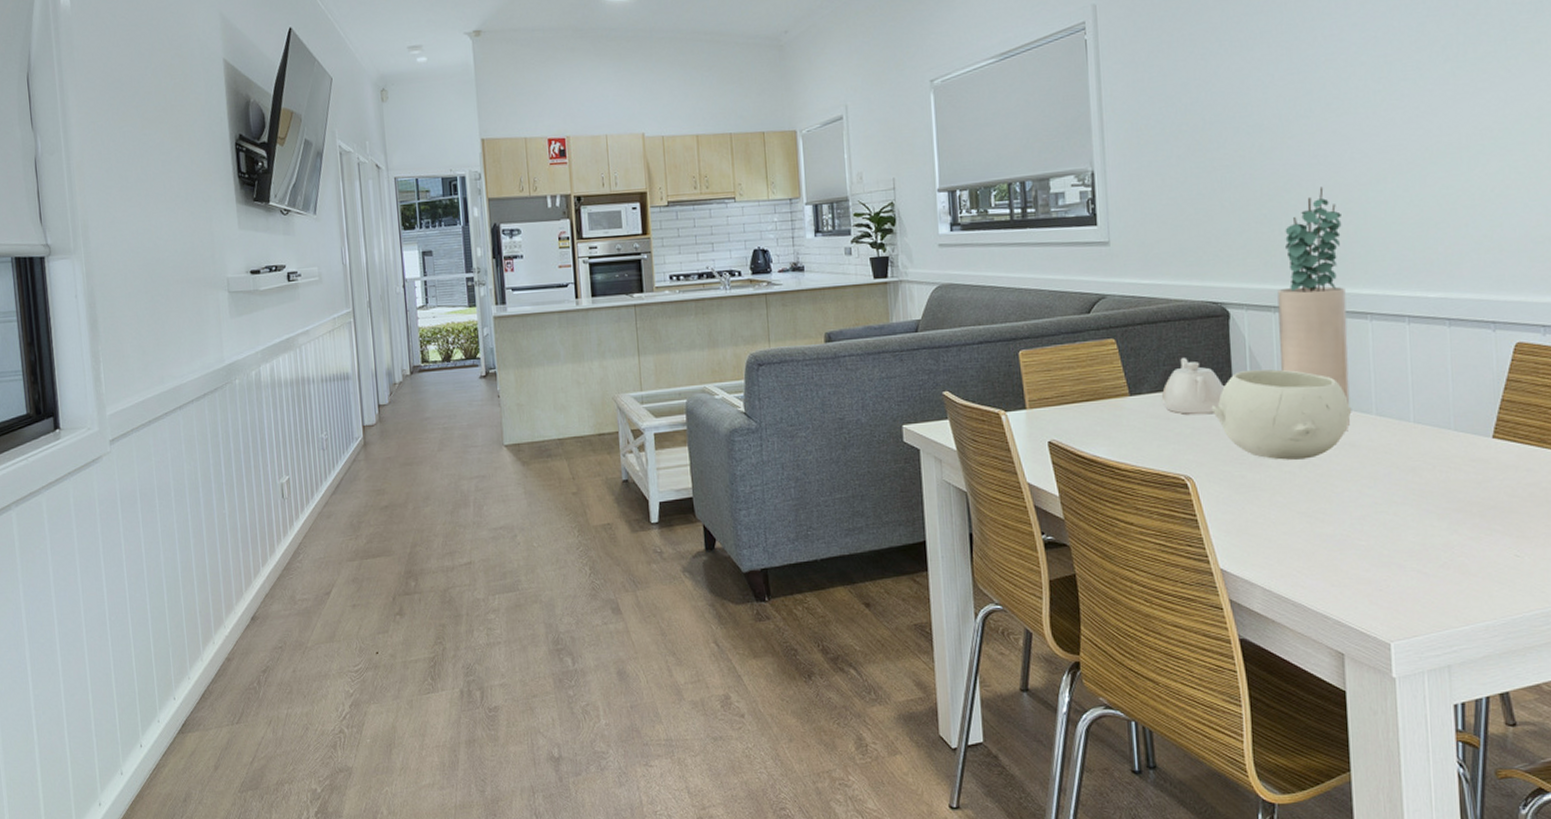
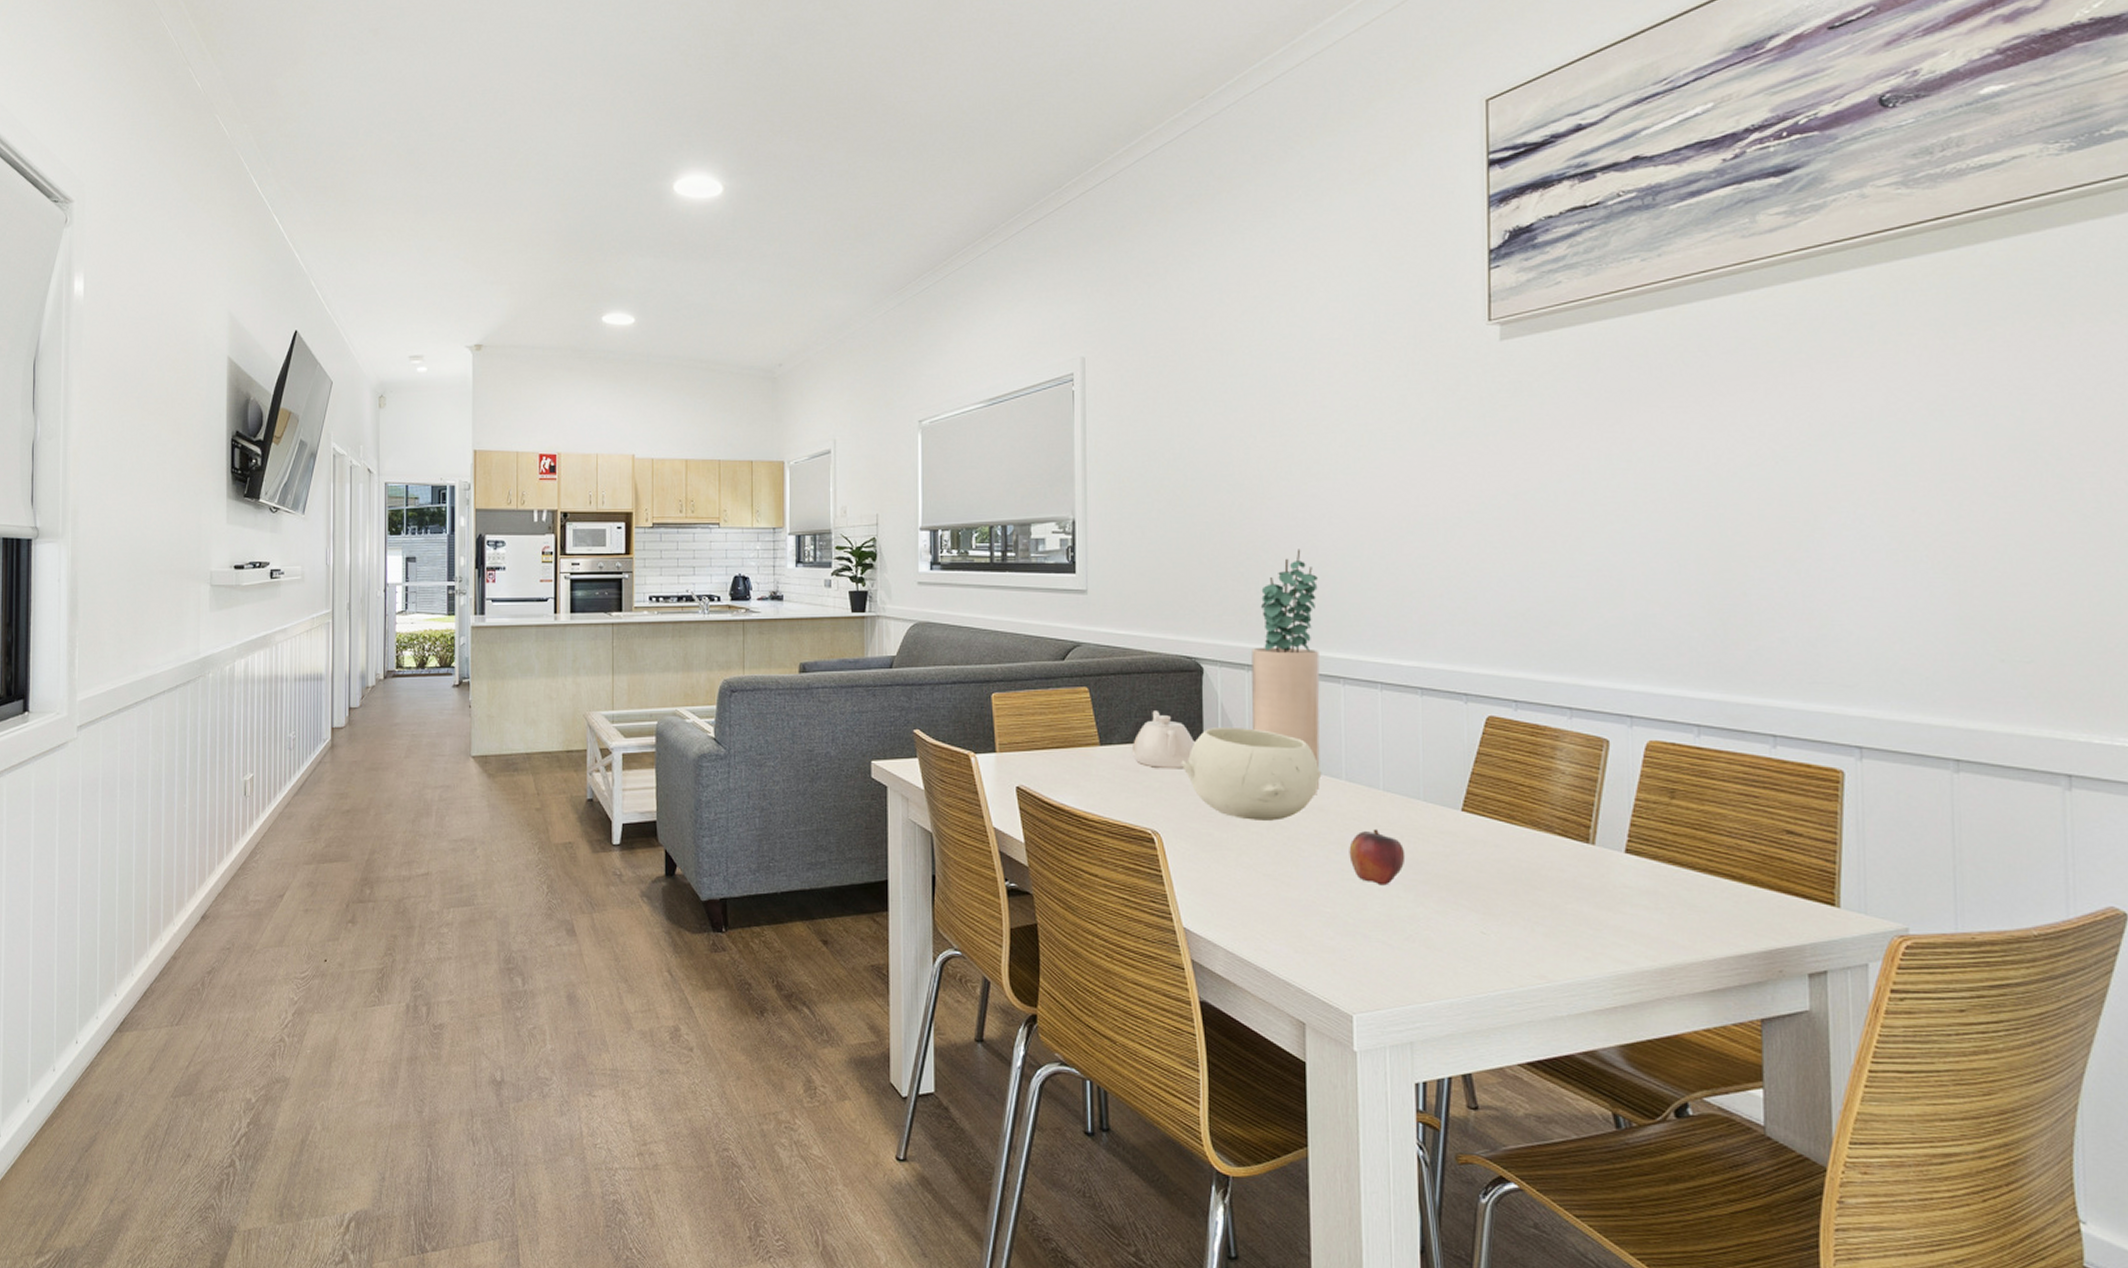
fruit: none [1381,460,1438,516] -> present [1349,828,1406,886]

